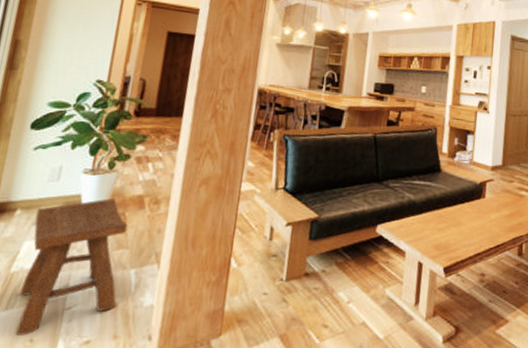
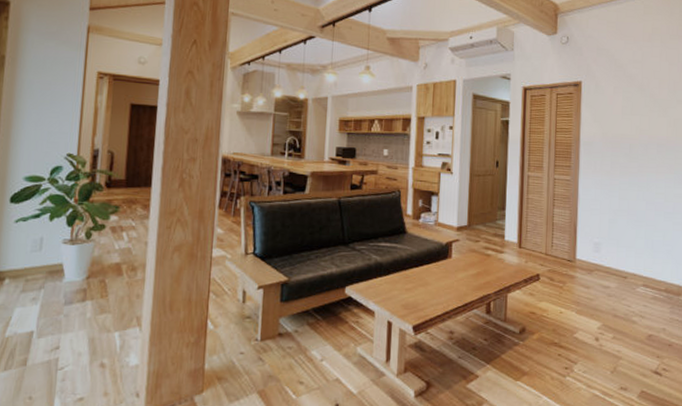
stool: present [16,197,128,336] -> none [15,266,108,394]

